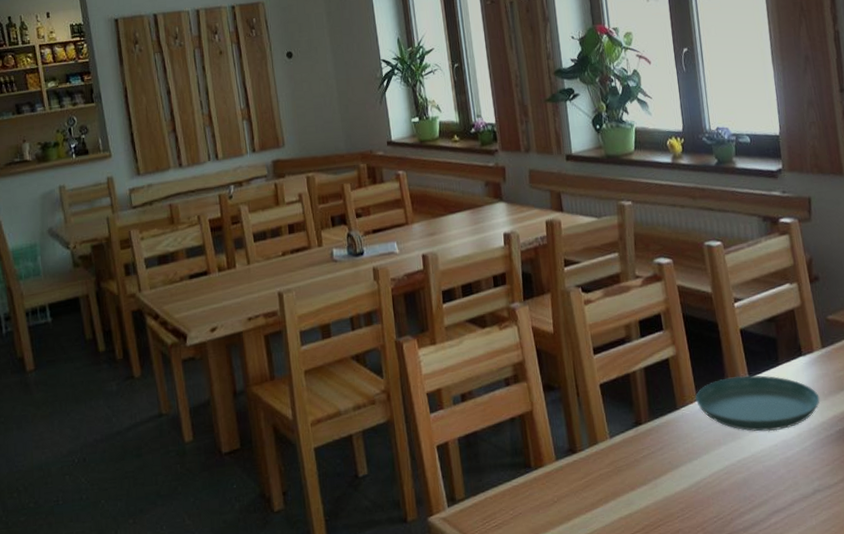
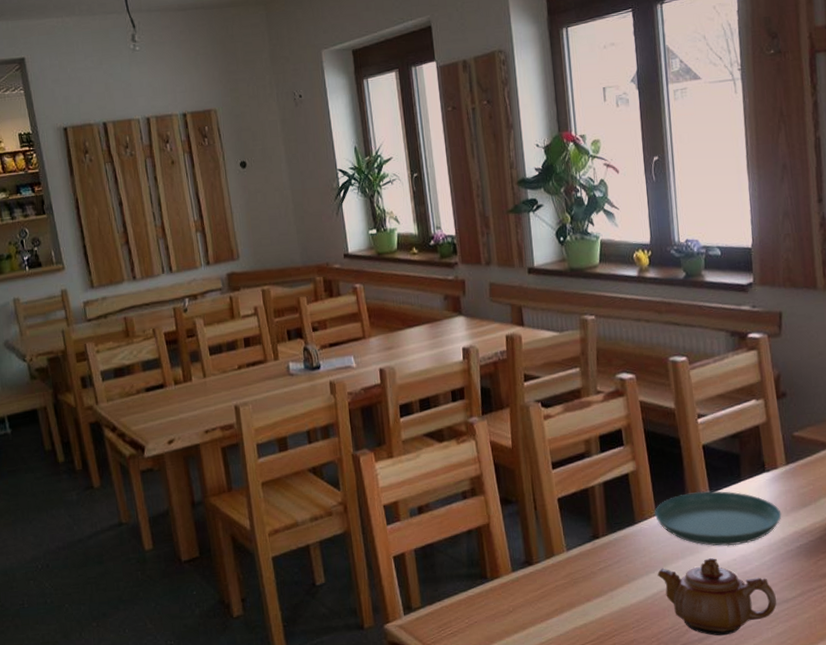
teapot: none [700,444,820,525] -> present [657,558,777,636]

